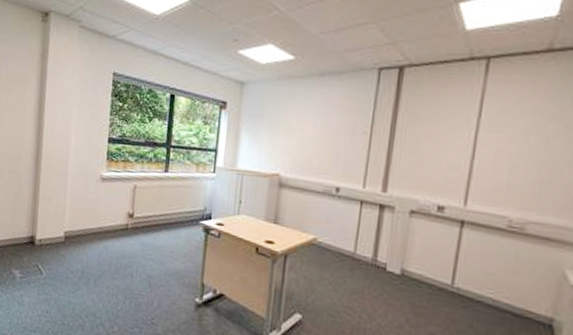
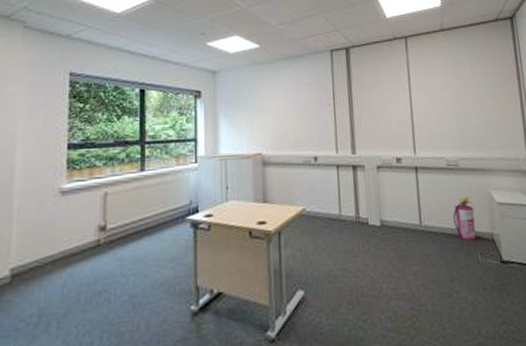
fire extinguisher: none [498,267,535,320] -> present [453,195,477,241]

